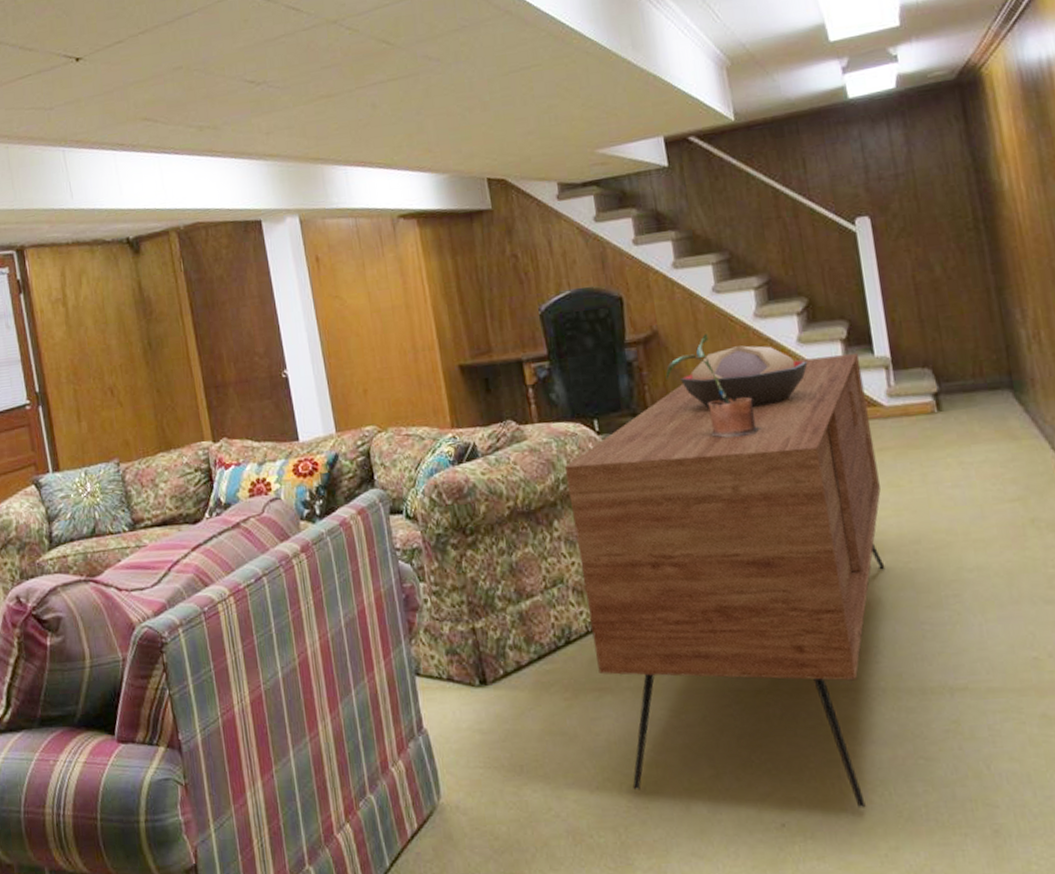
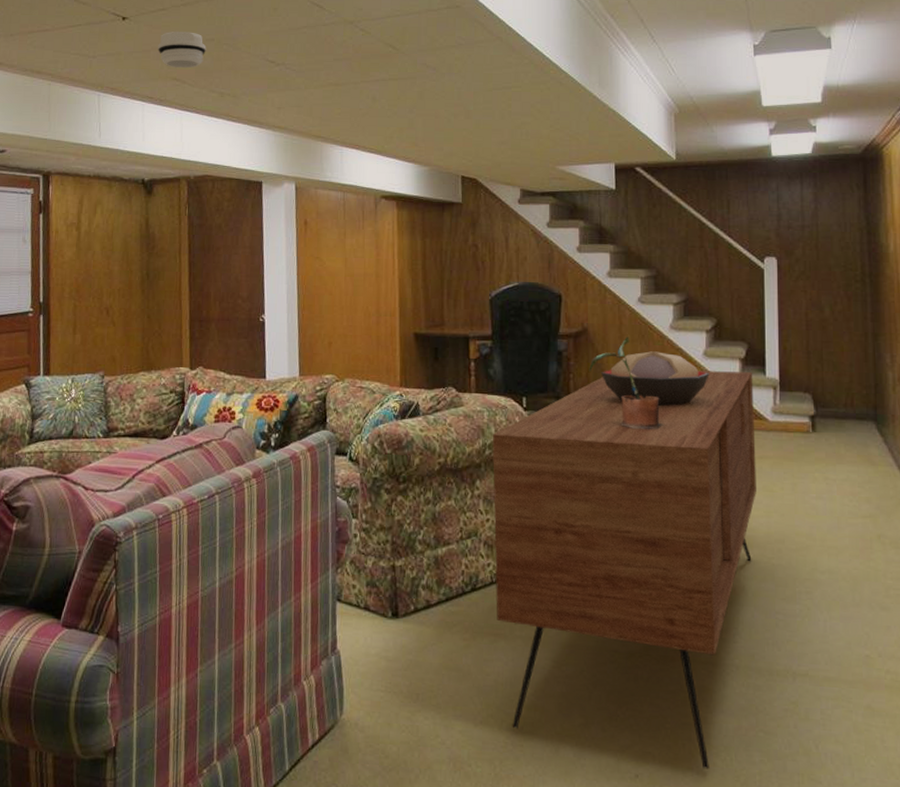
smoke detector: none [120,62,175,107] -> present [158,32,207,69]

